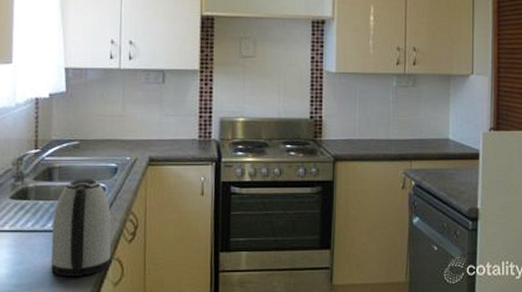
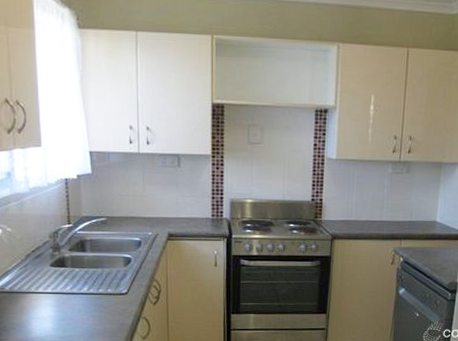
kettle: present [50,179,112,276] -> none [87,250,140,331]

